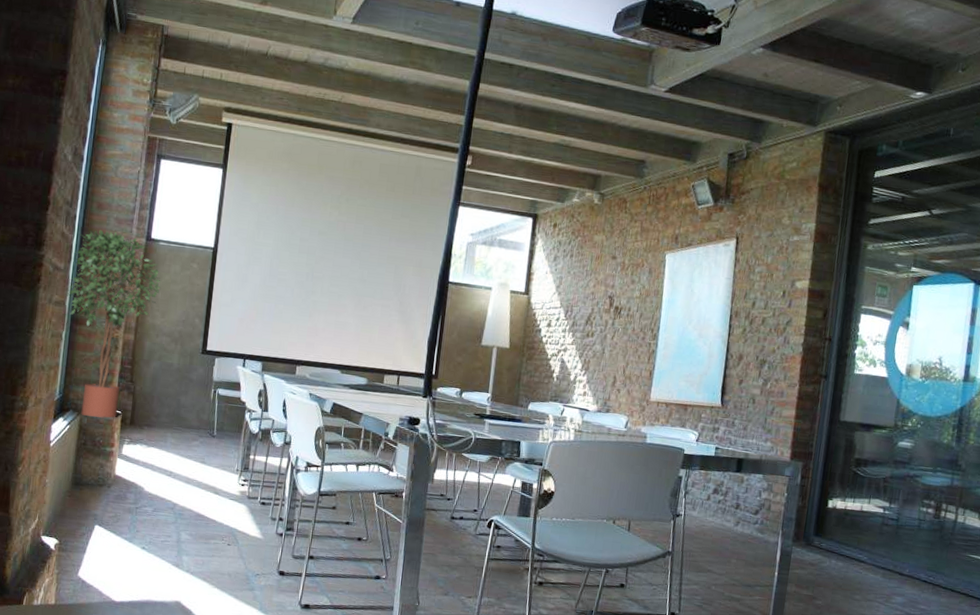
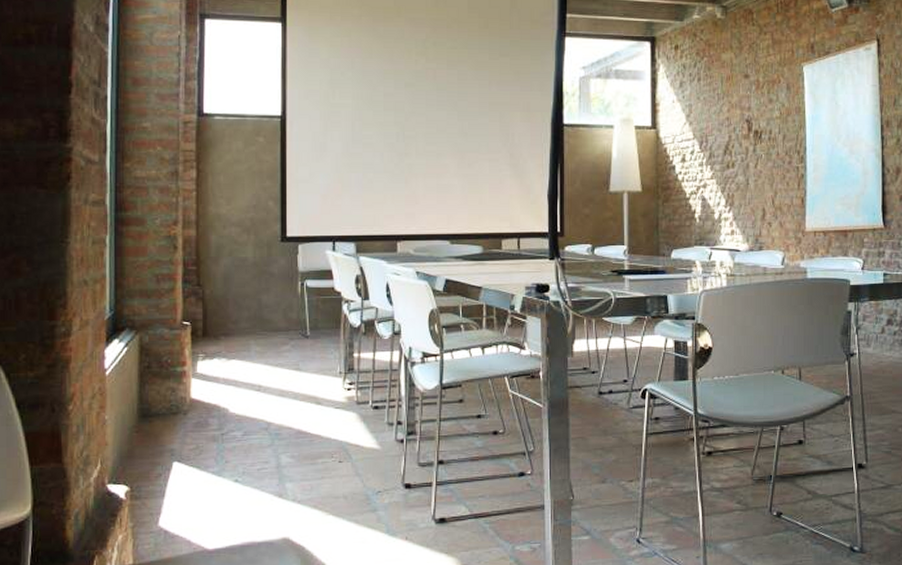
potted tree: present [68,229,161,418] -> none [107,109,222,333]

